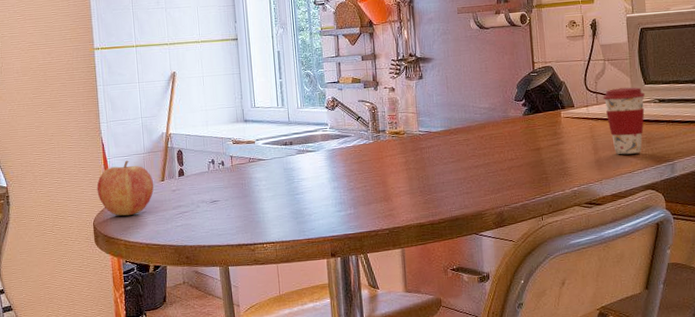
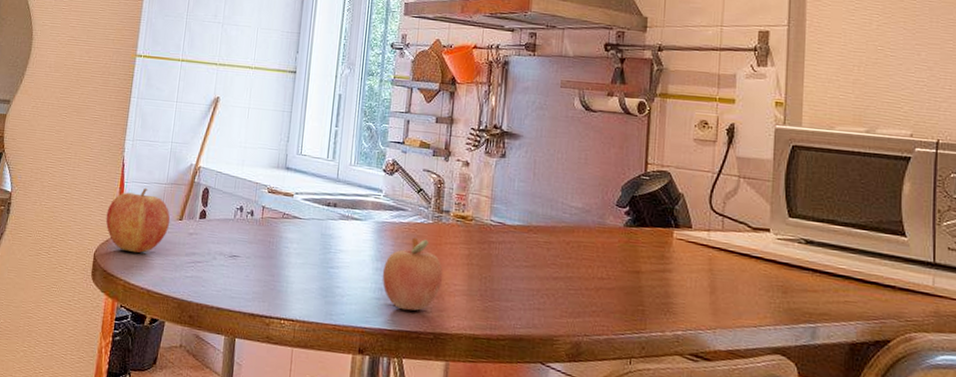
fruit: none [339,156,388,216] -> present [382,237,443,311]
coffee cup: present [603,87,646,155] -> none [731,214,789,305]

